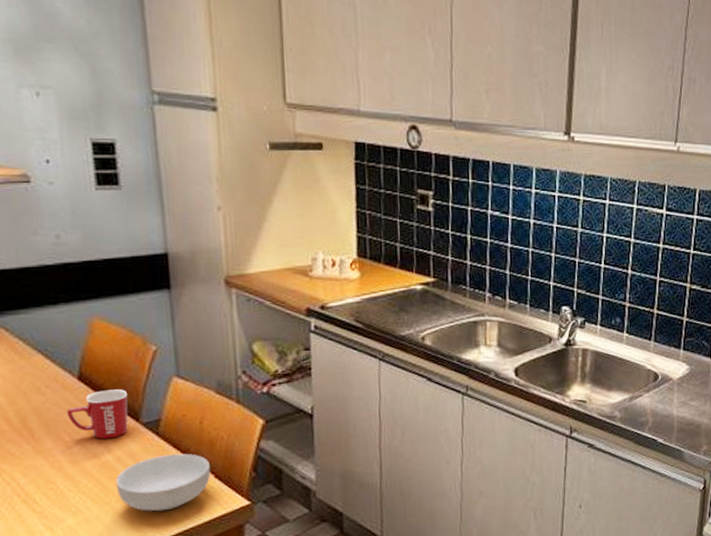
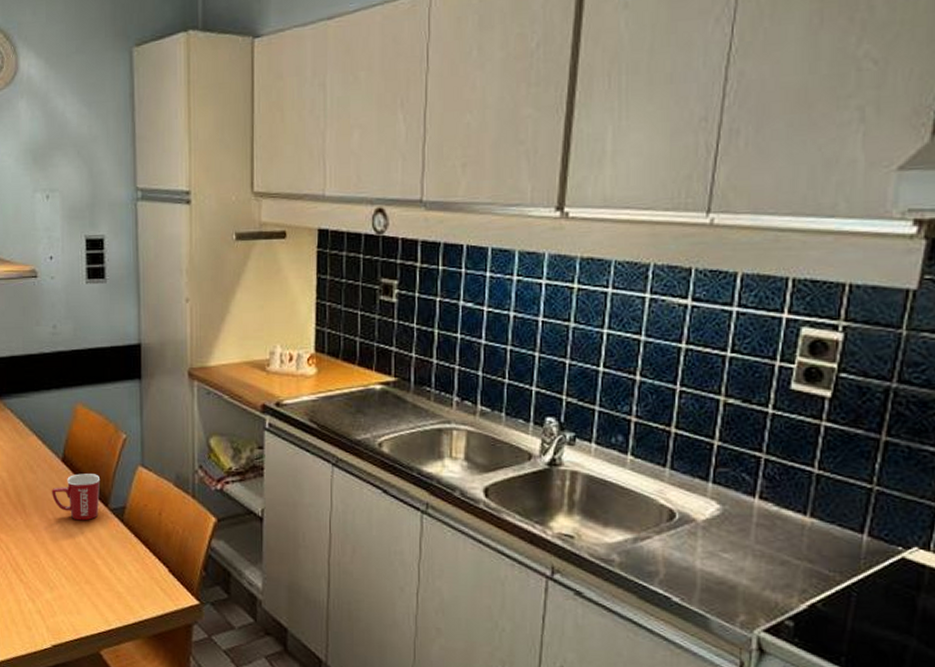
cereal bowl: present [115,453,211,512] -> none [85,542,166,599]

